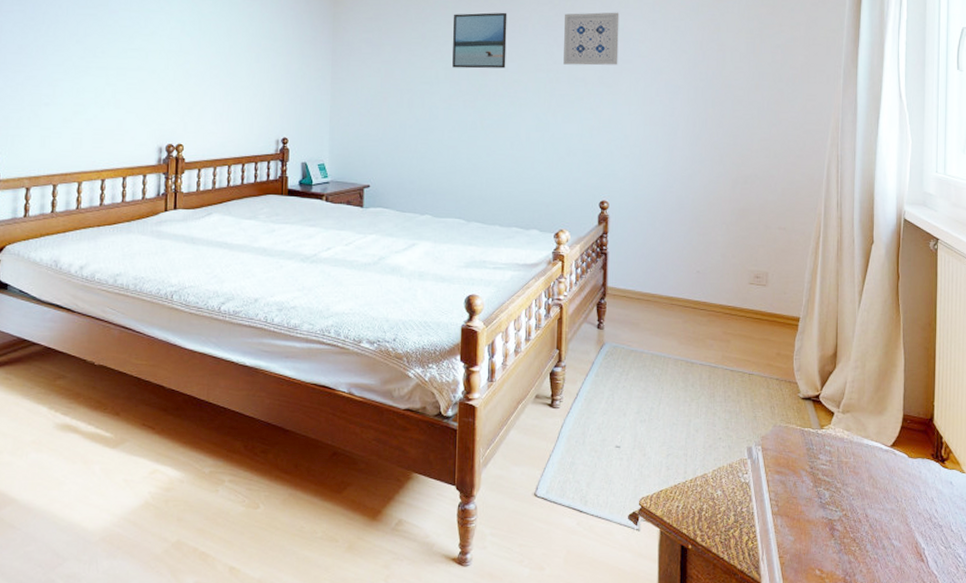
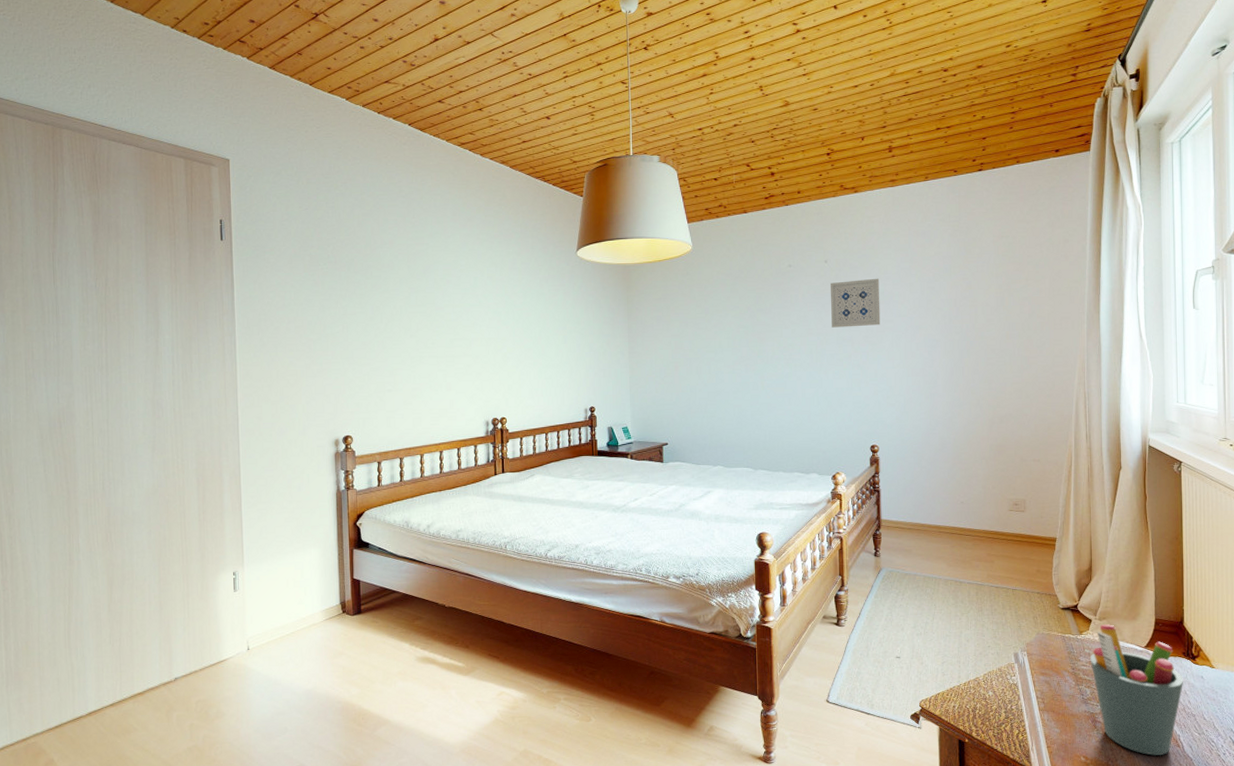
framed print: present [452,12,507,69] -> none [731,285,781,337]
pen holder: none [830,419,932,572] -> present [1090,624,1184,756]

